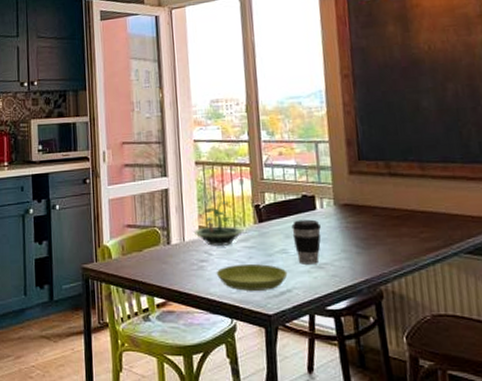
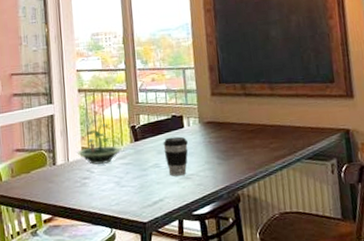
saucer: present [216,263,288,291] -> none [97,178,160,203]

